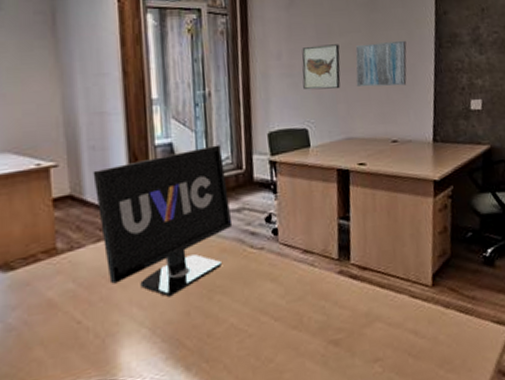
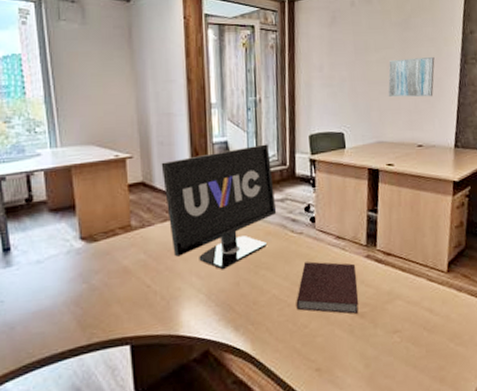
notebook: none [258,281,333,342] -> present [296,261,359,314]
wall art: present [301,44,341,90] -> none [341,59,375,99]

